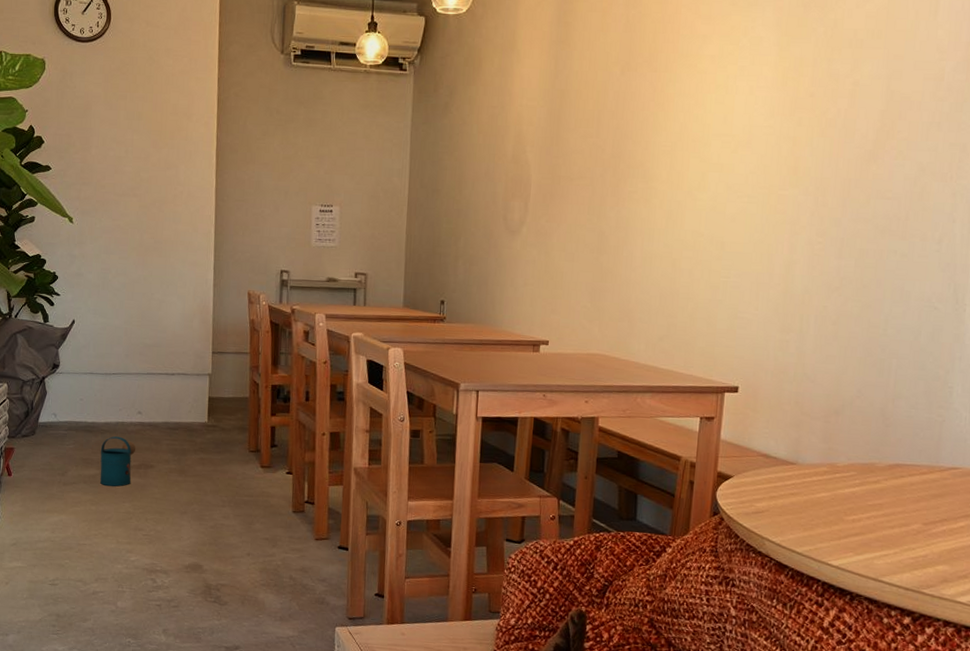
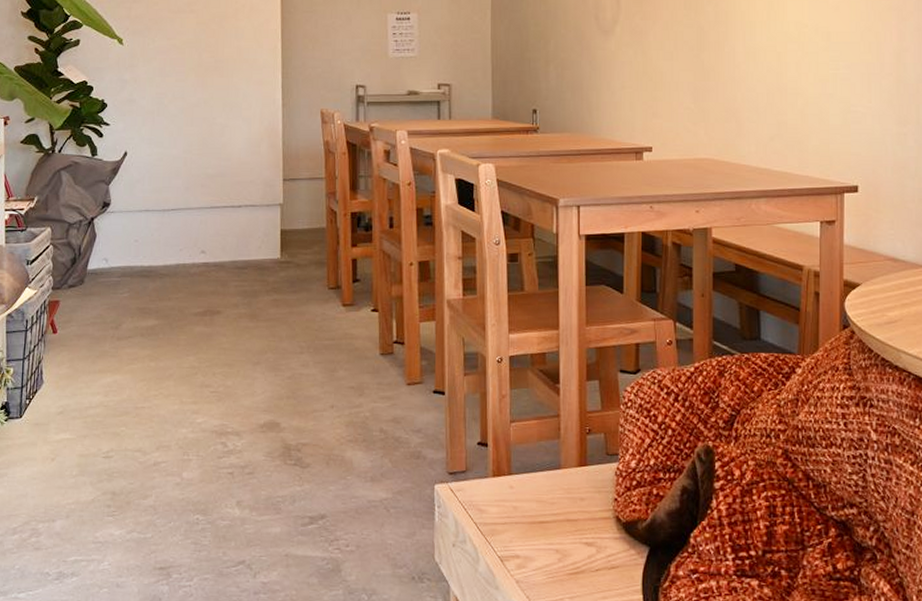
watering can: present [100,436,136,487] -> none [159,281,200,338]

